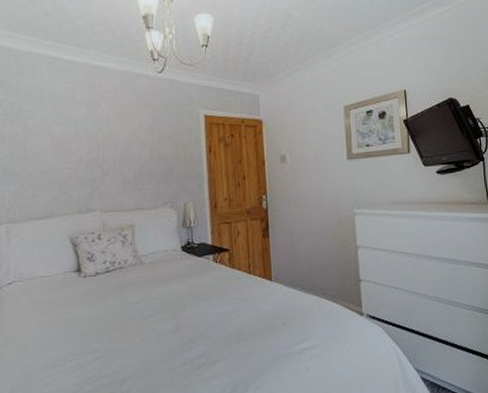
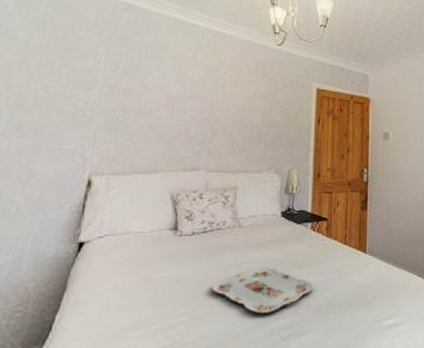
serving tray: none [121,301,221,346] -> present [211,267,313,313]

